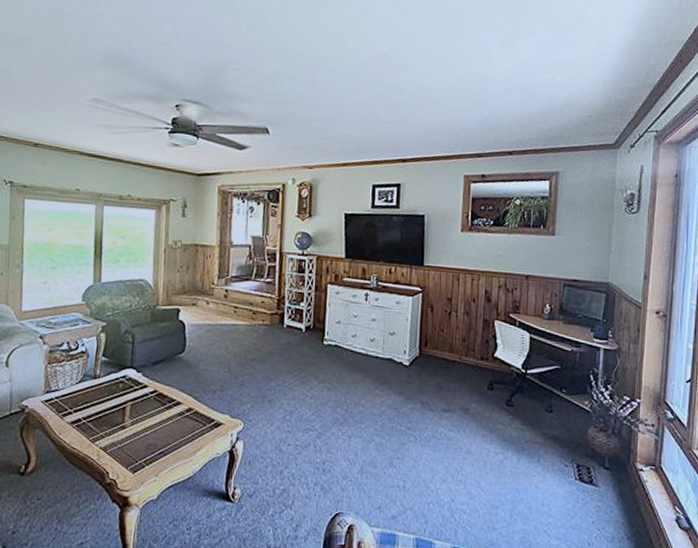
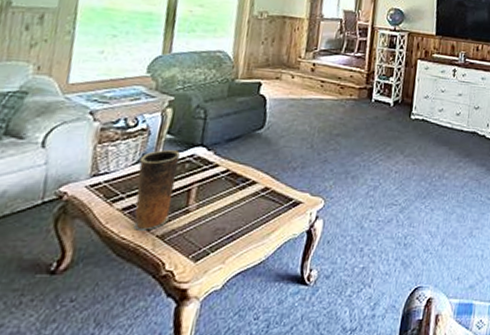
vase: none [81,371,114,443] -> present [133,150,180,231]

